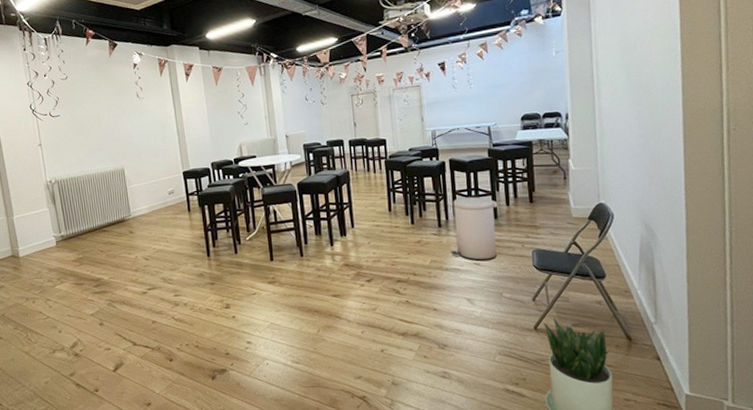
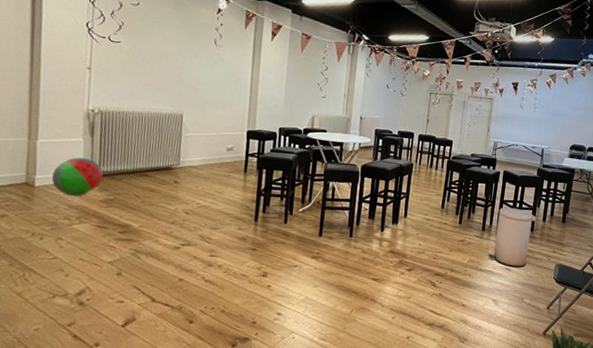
beach ball: none [30,225,71,261] -> present [51,157,104,196]

